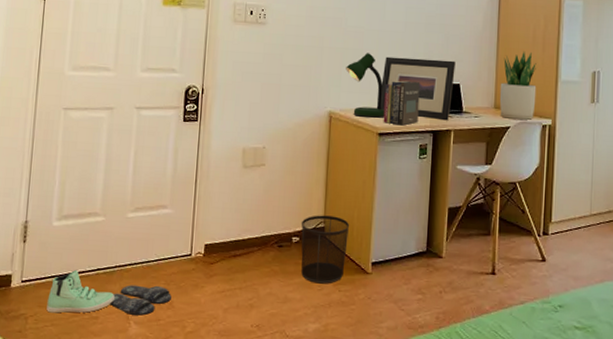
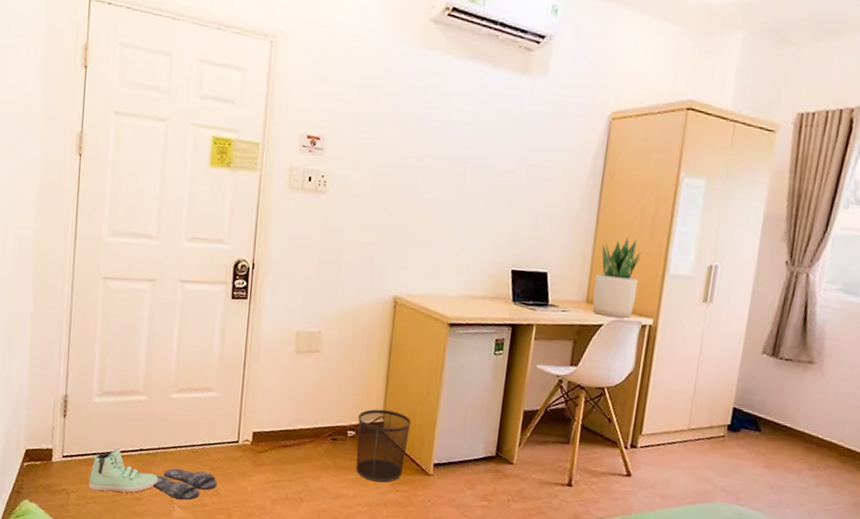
desk lamp: present [346,53,385,119] -> none [415,231,458,307]
picture frame: present [380,56,456,121] -> none [453,236,544,314]
books: present [383,80,420,126] -> none [455,265,501,317]

